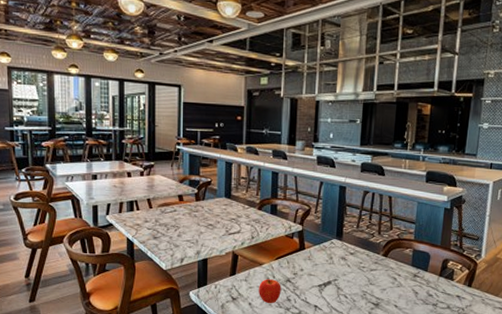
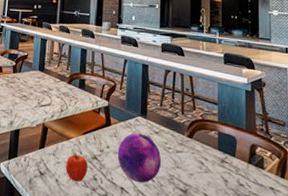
decorative orb: none [311,255,356,301] -> present [117,133,162,183]

